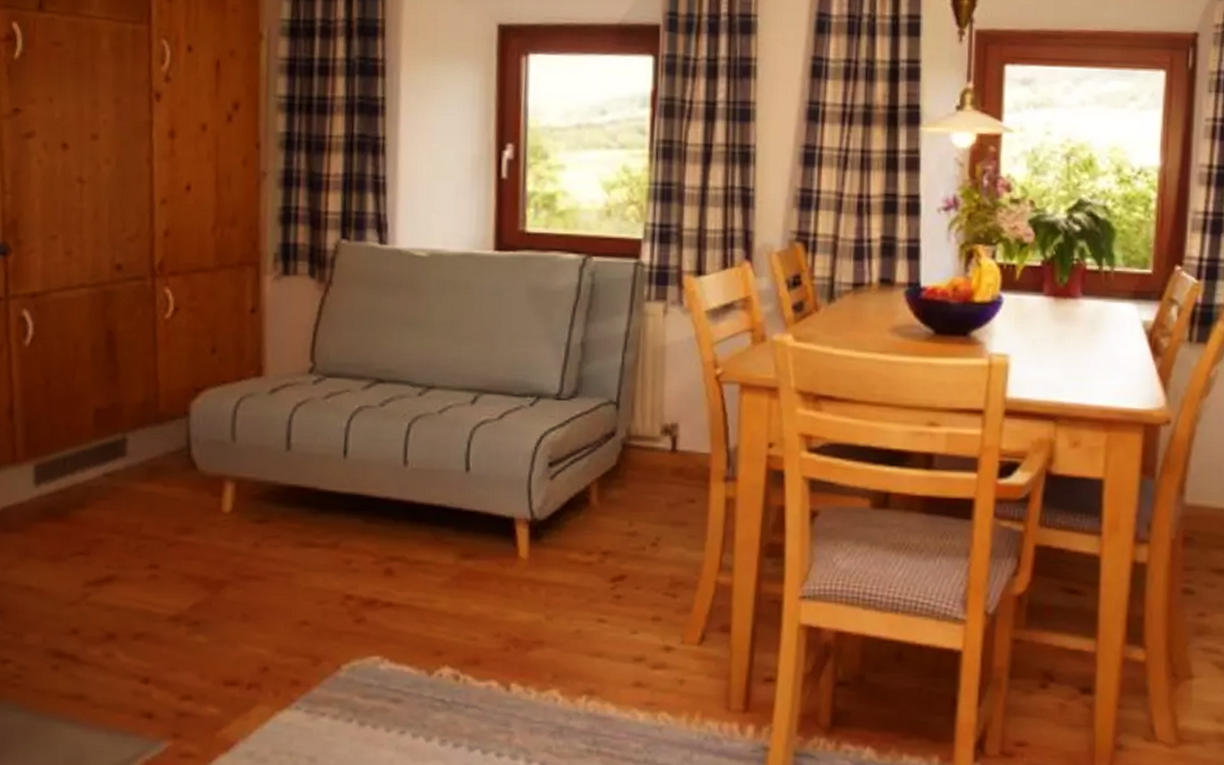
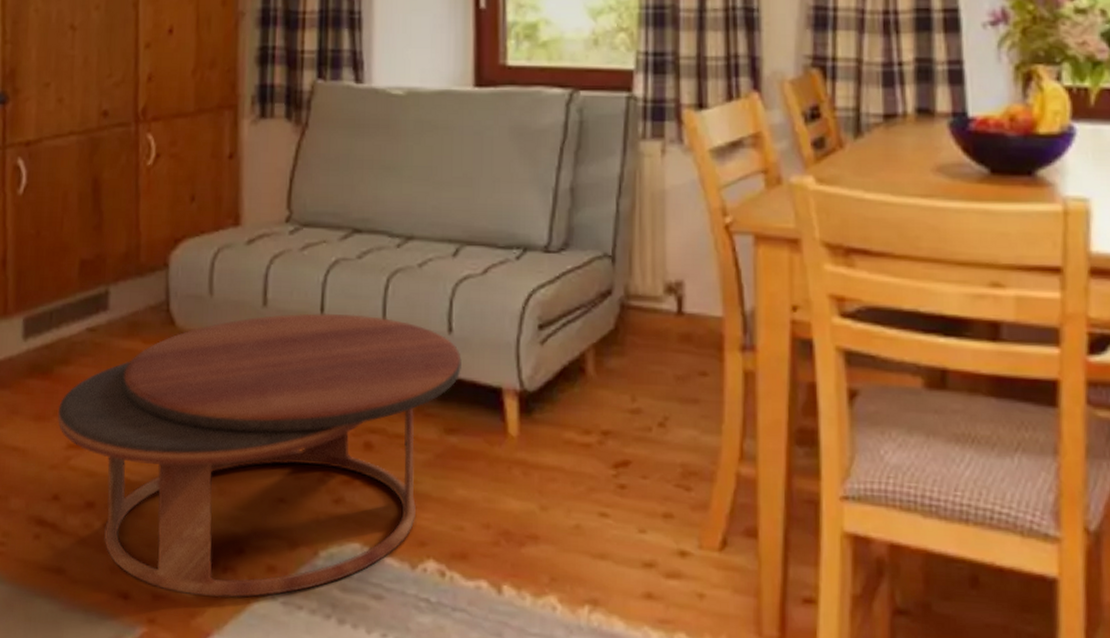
coffee table: none [74,456,478,711] -> present [57,313,462,598]

